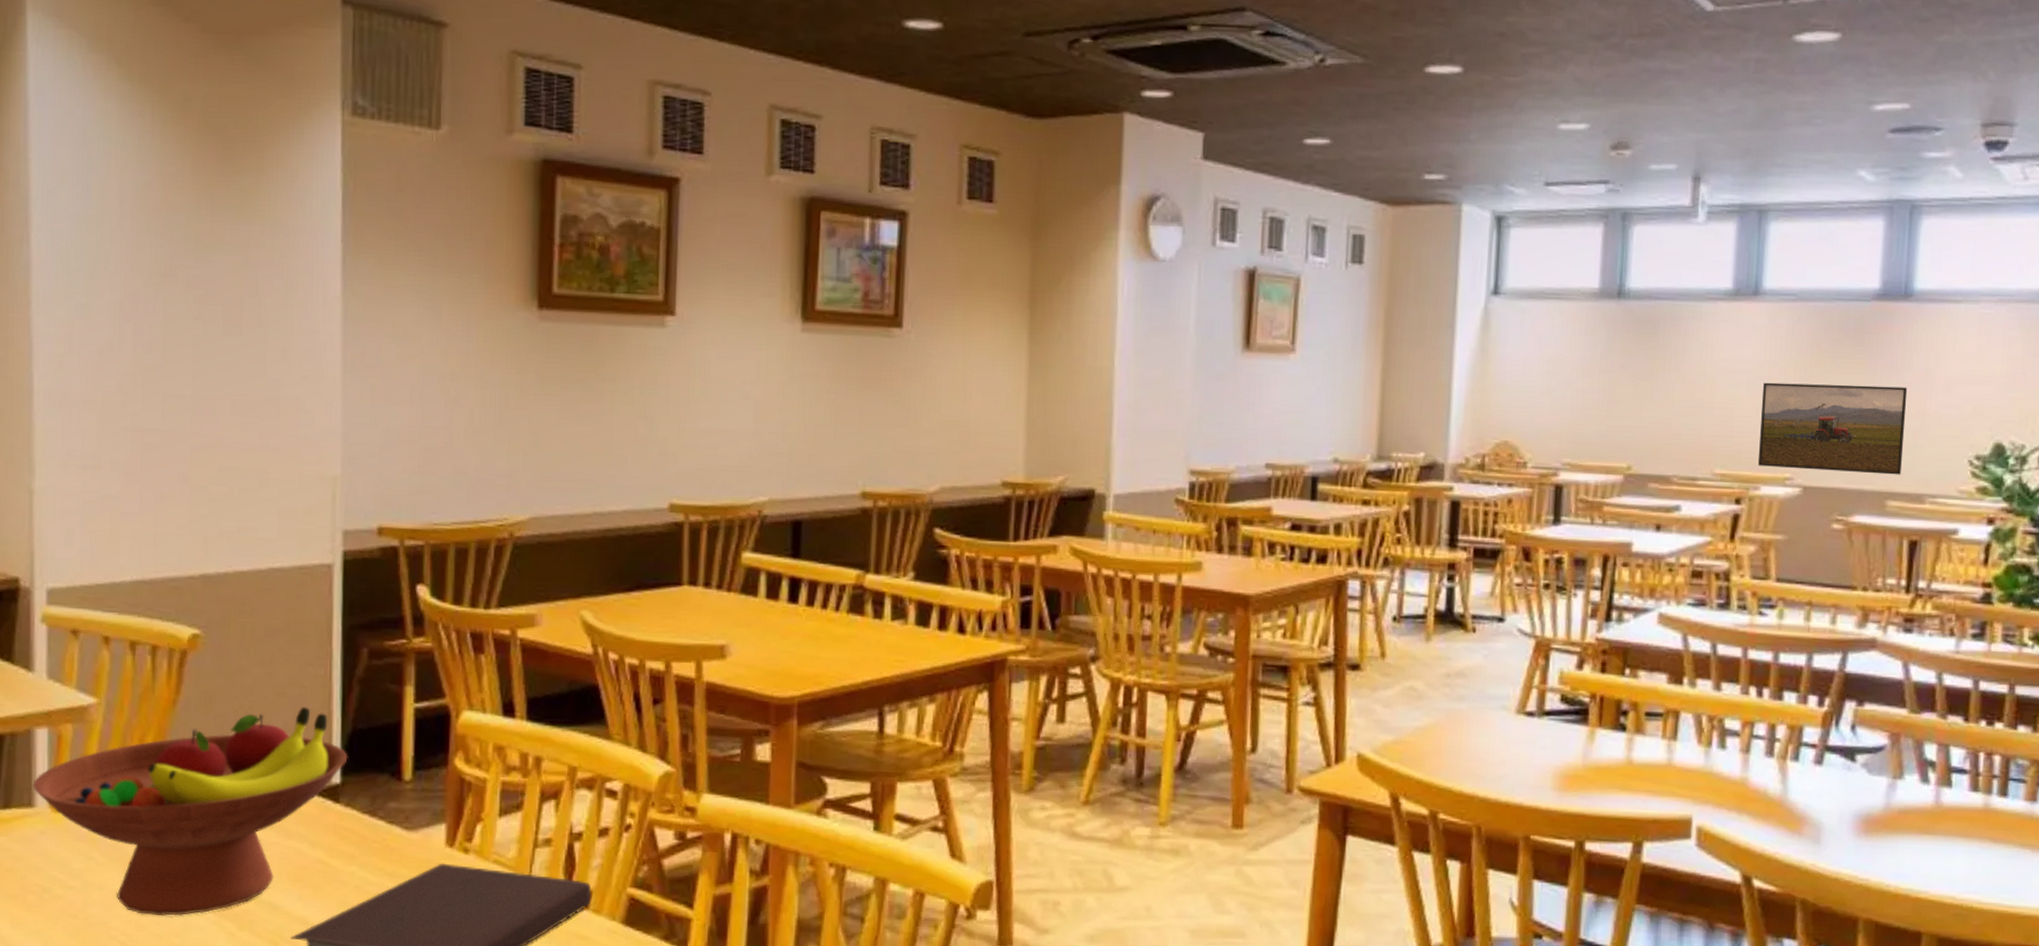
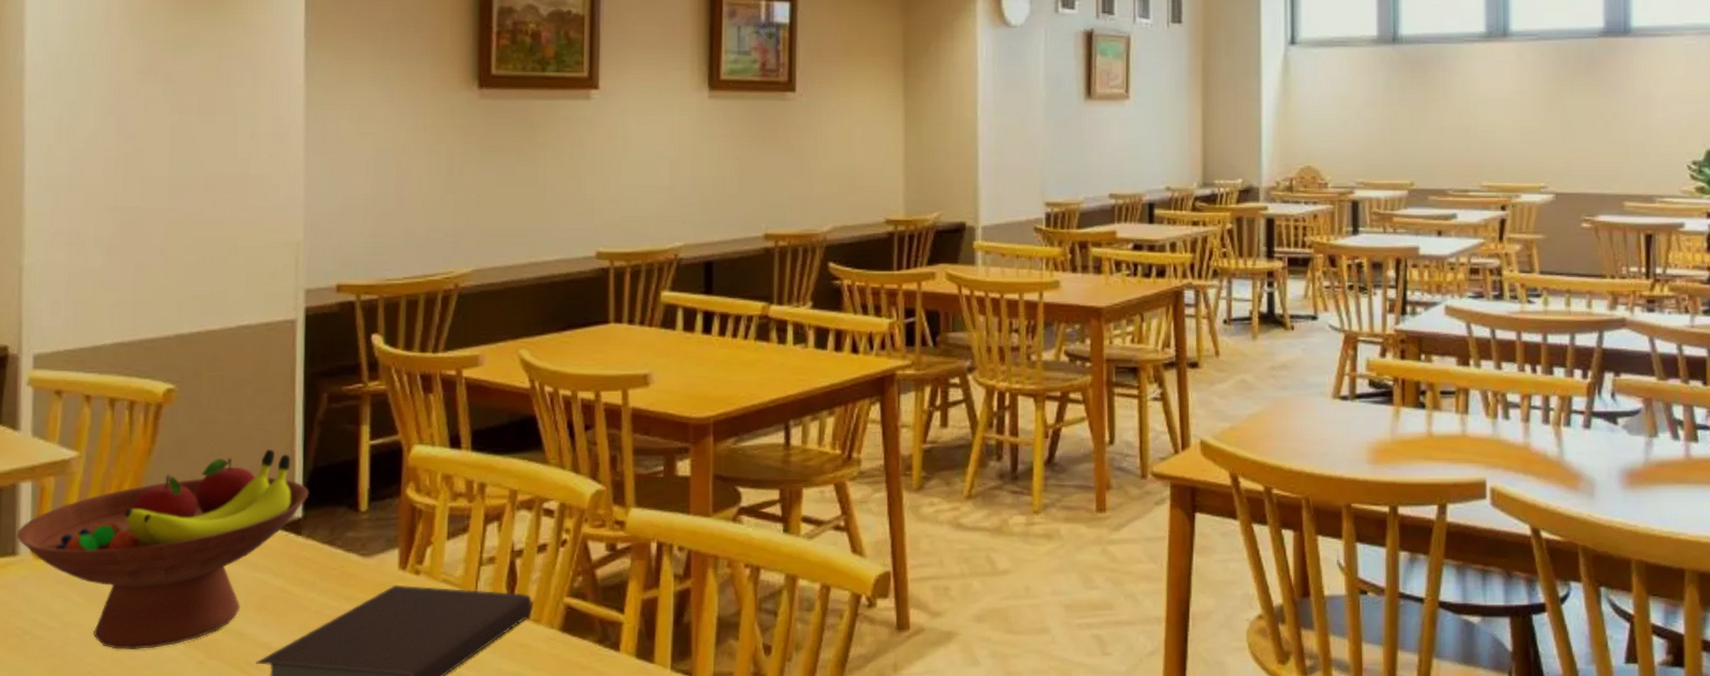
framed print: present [1757,382,1908,475] -> none [1516,107,1634,180]

